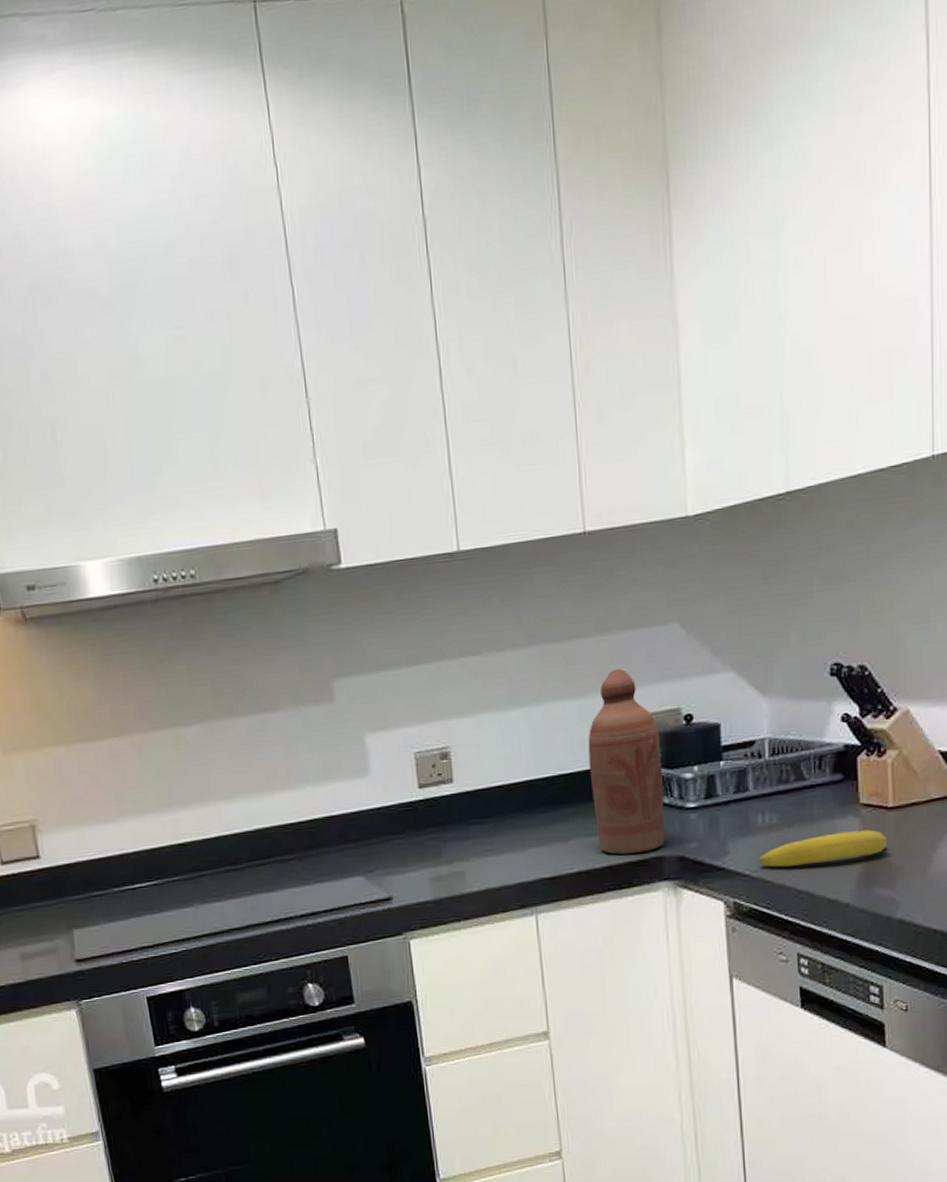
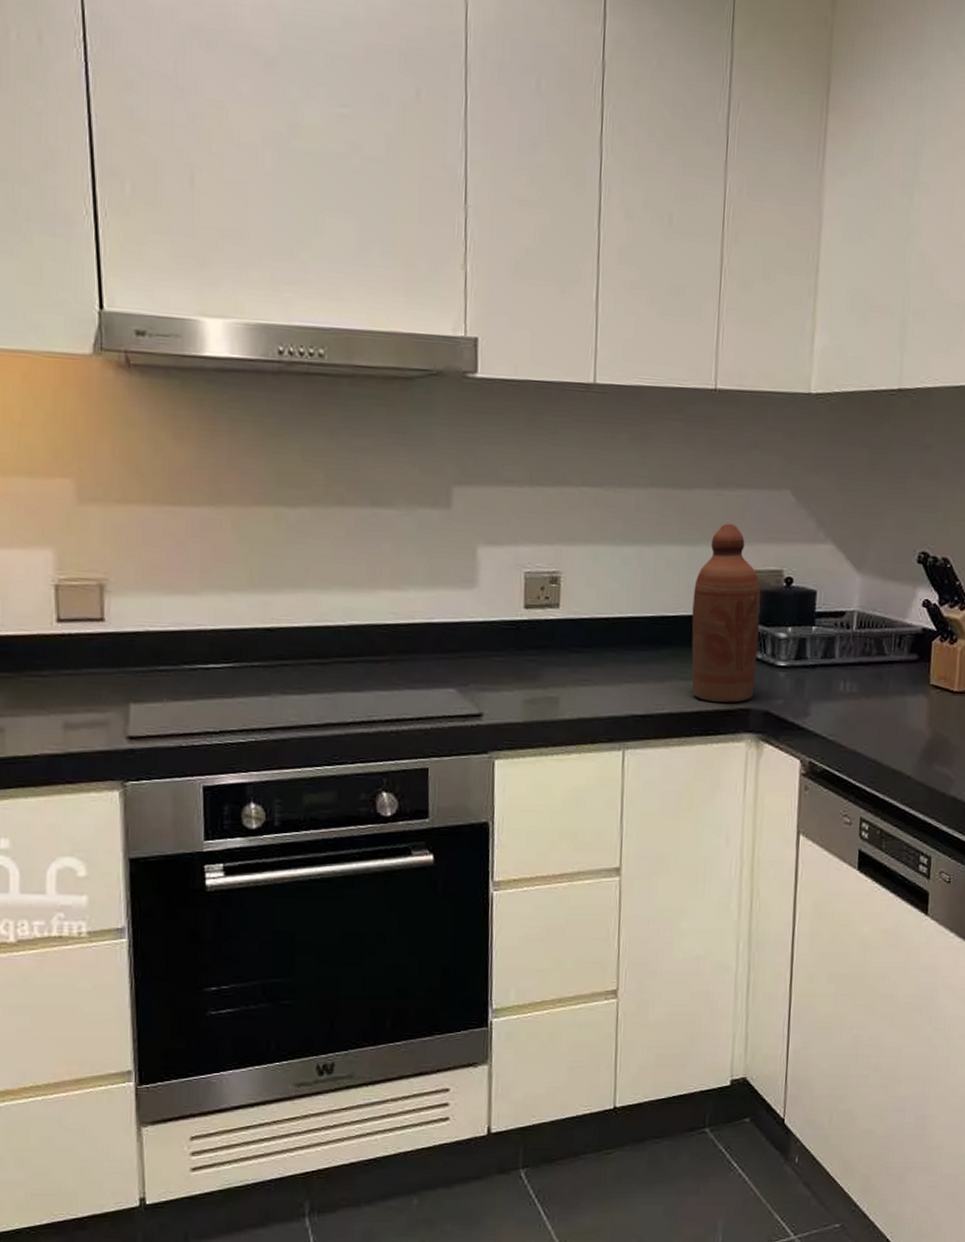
fruit: present [759,829,887,868] -> none [836,708,949,735]

